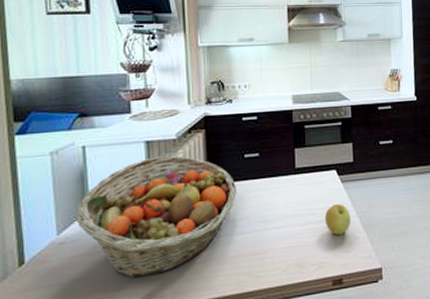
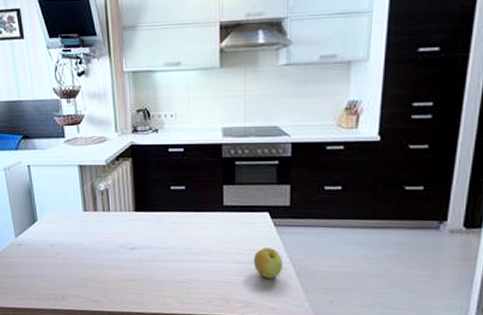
fruit basket: present [76,155,237,278] -> none [27,180,163,284]

